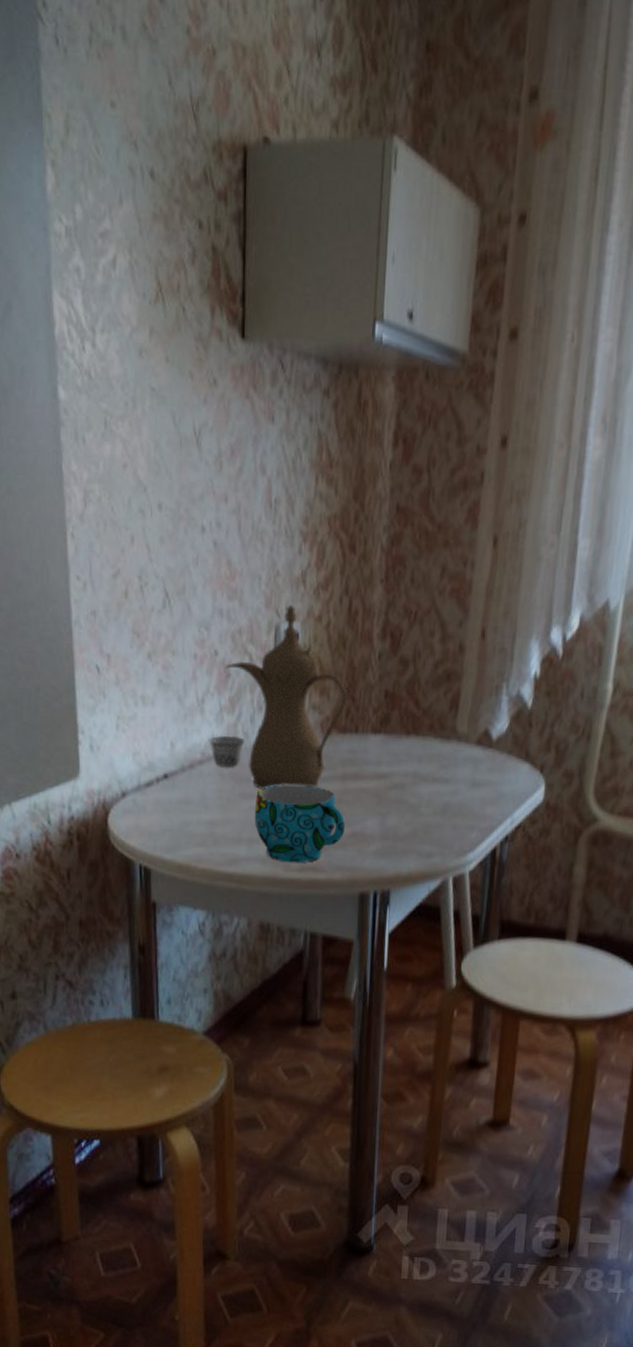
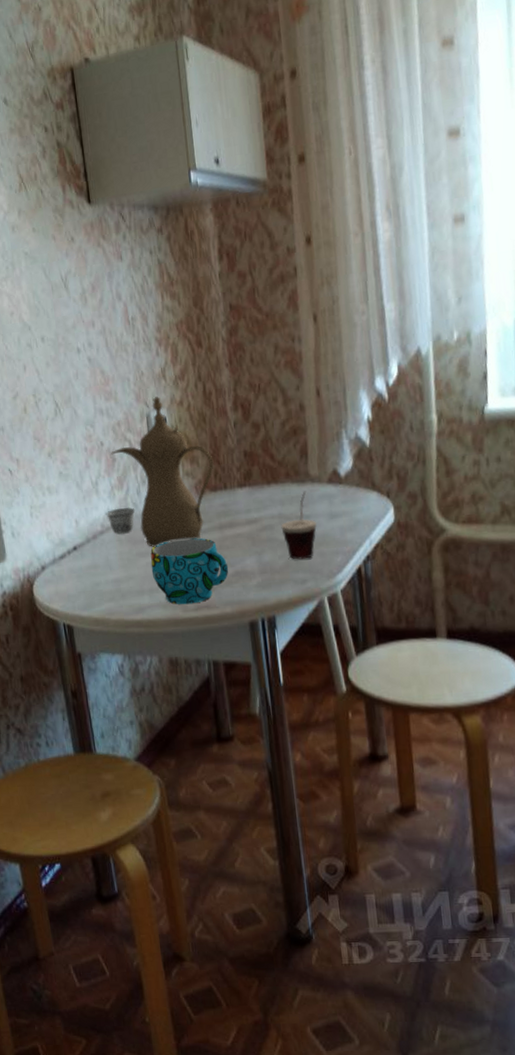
cup: none [413,749,456,830] -> present [281,491,317,560]

